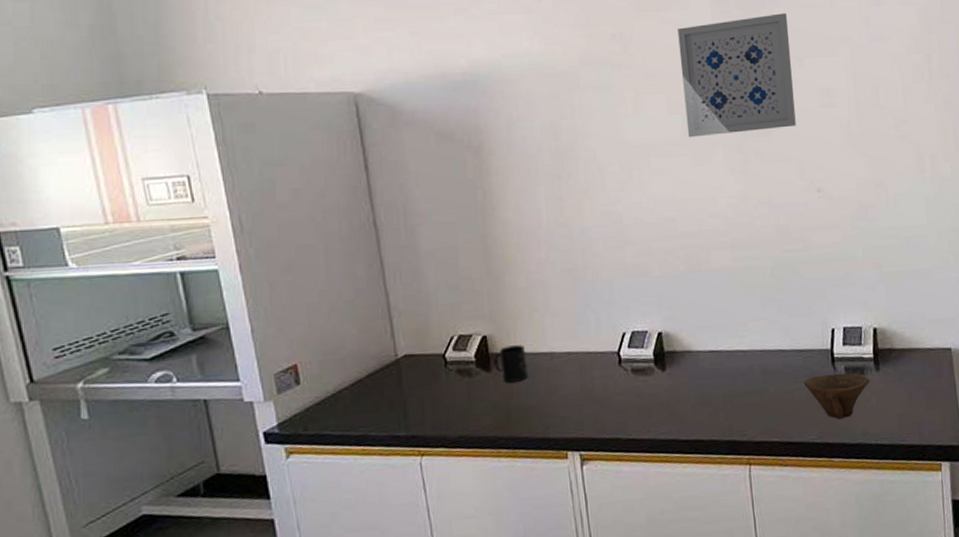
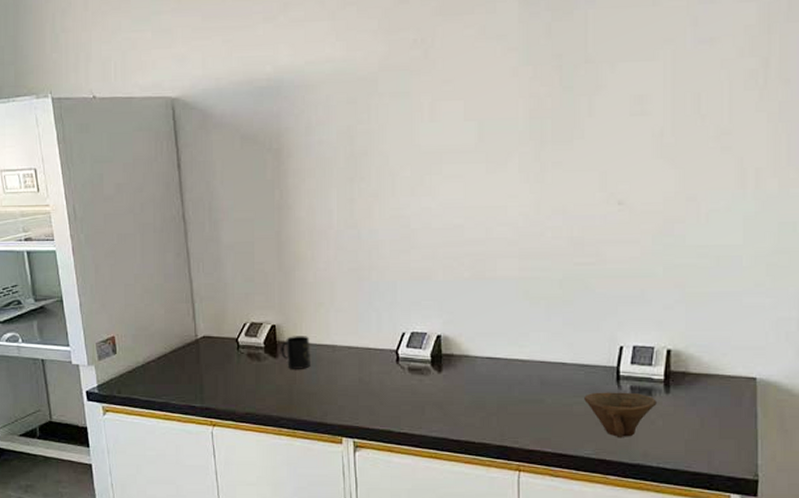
wall art: present [677,13,796,138] -> none [481,14,603,145]

